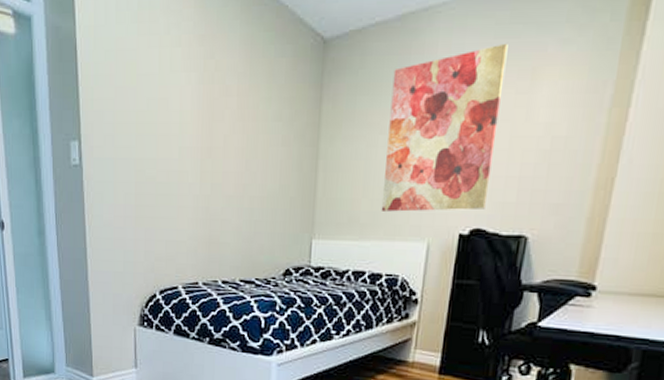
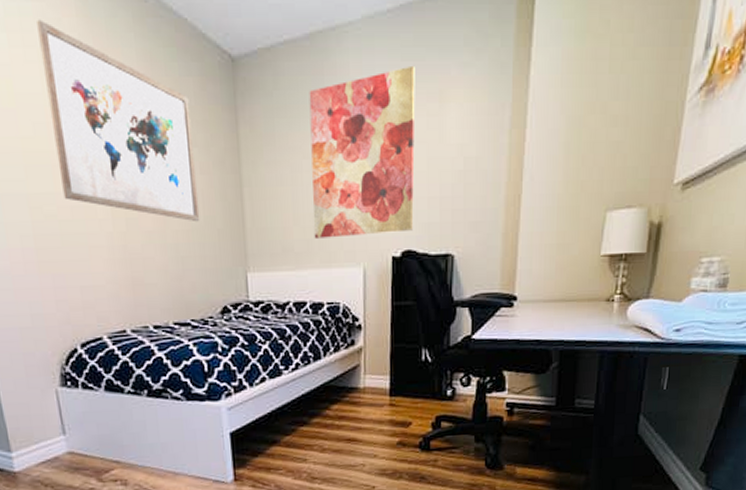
wall art: none [161,11,280,190] -> present [35,19,200,222]

